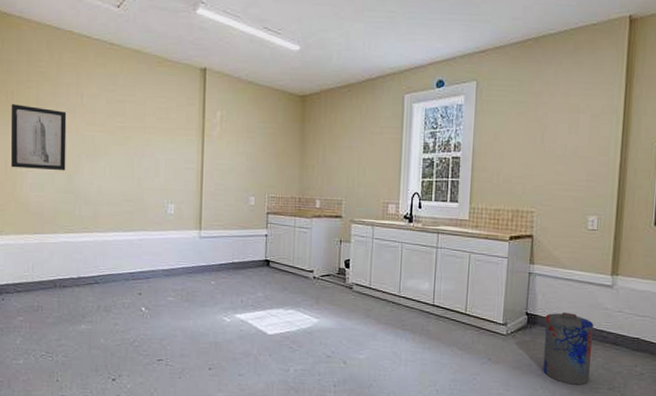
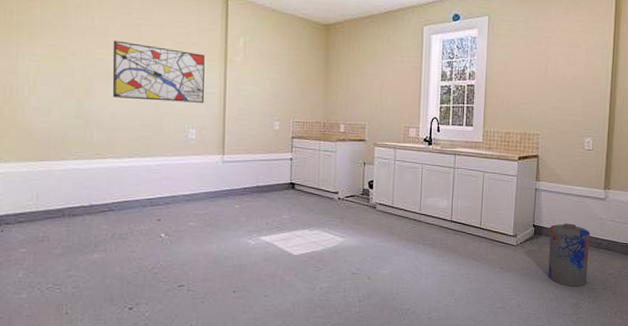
wall art: present [10,104,67,171] -> none [10,24,76,96]
wall art: none [98,117,183,178] -> present [112,40,205,103]

